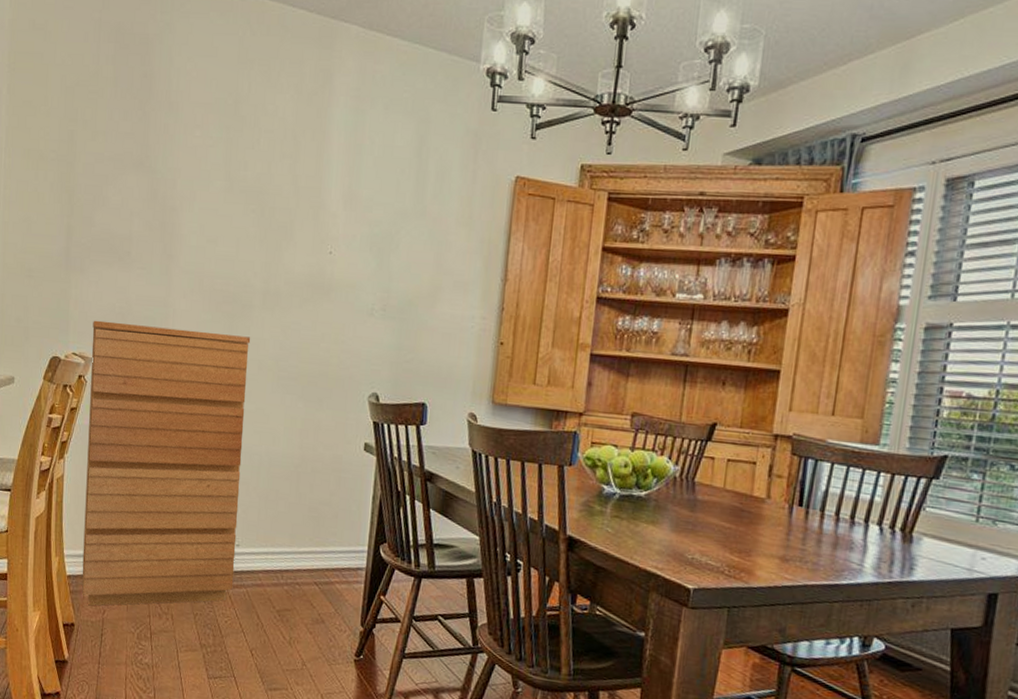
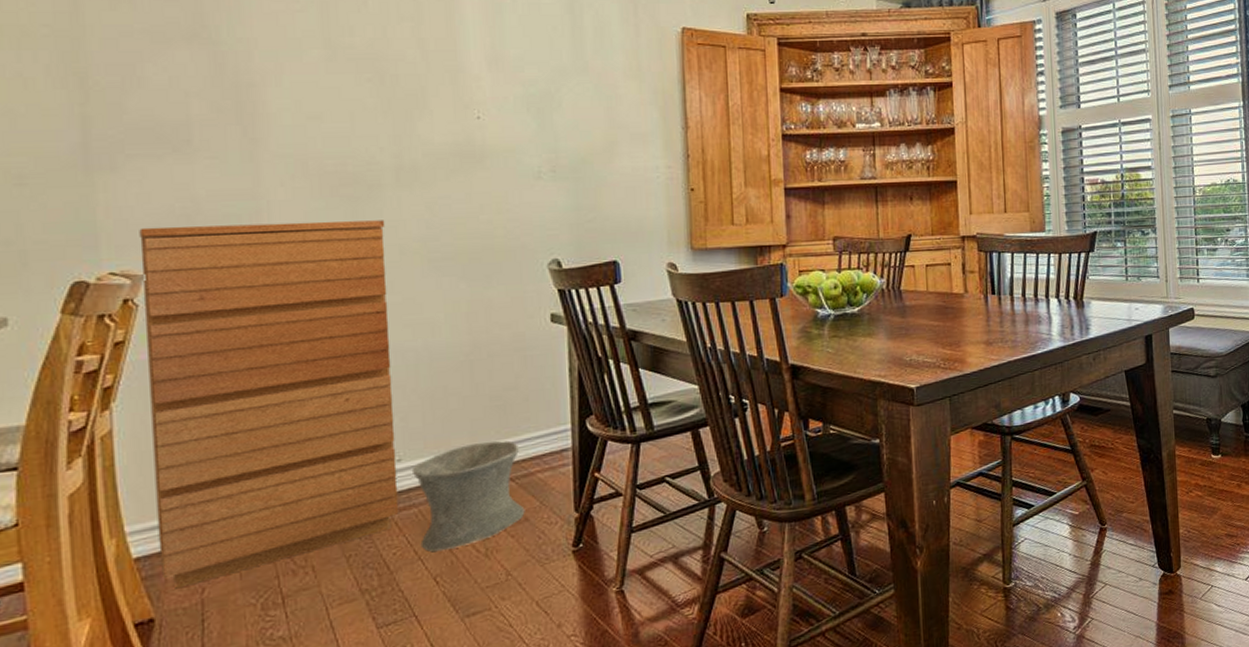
vase: none [244,545,325,631] -> present [411,440,525,552]

